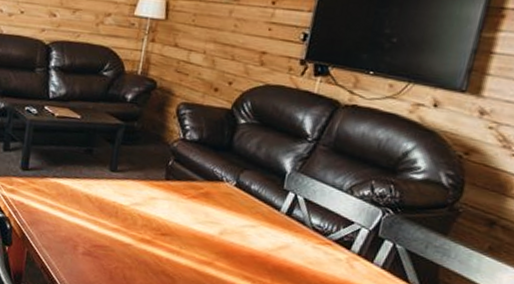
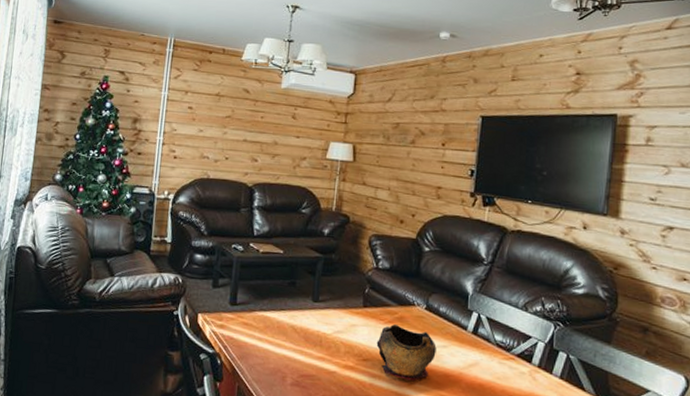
decorative bowl: none [177,199,244,259] -> present [376,323,436,381]

